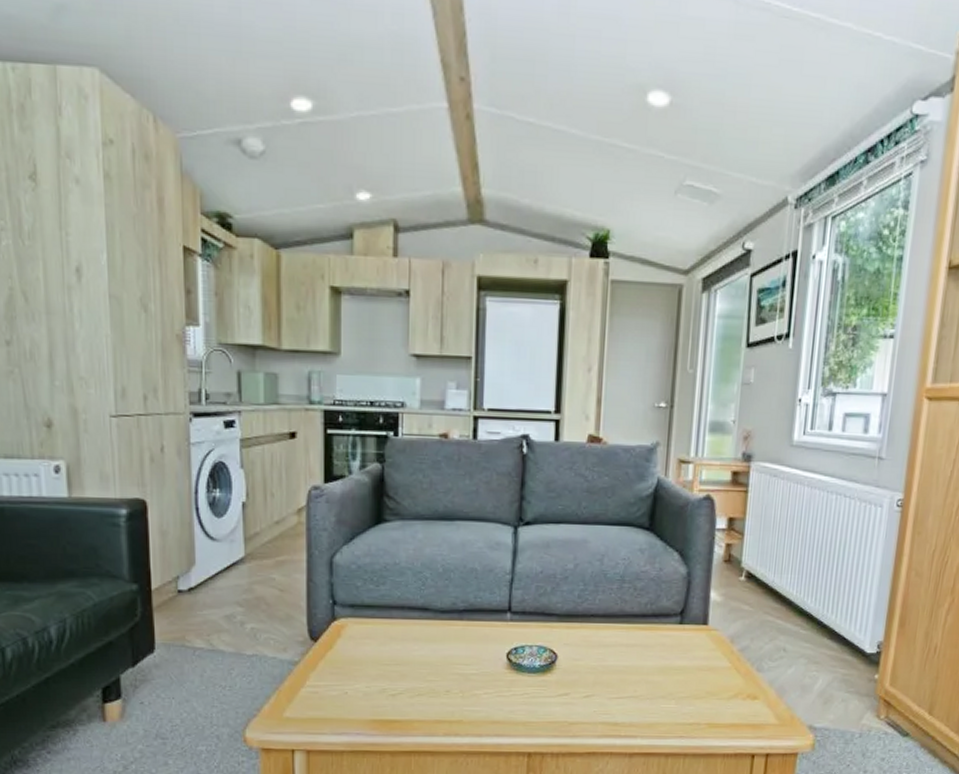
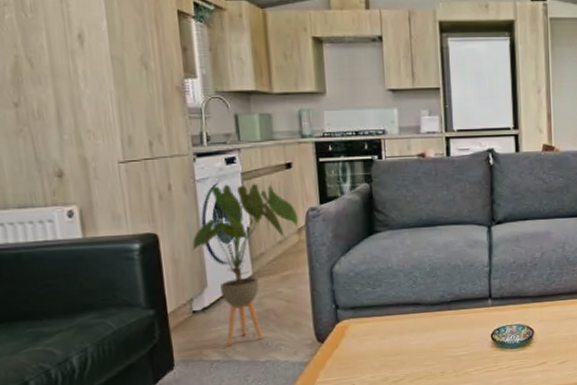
house plant: none [182,450,299,634] -> present [192,183,299,346]

